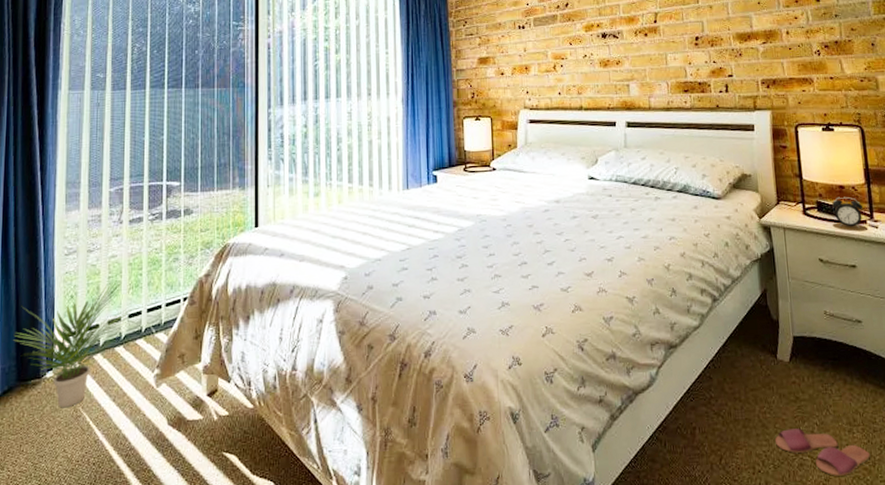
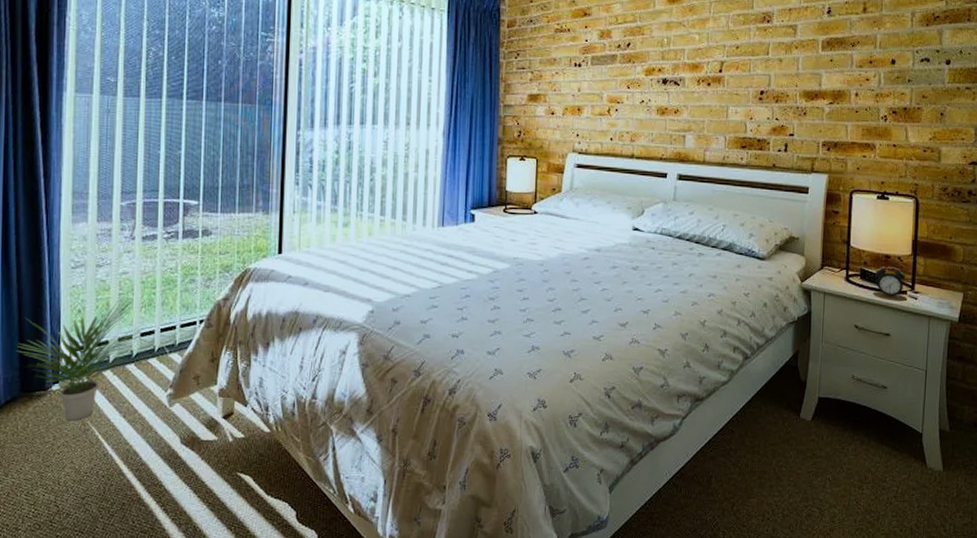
slippers: present [775,428,870,476] -> none [788,482,875,527]

